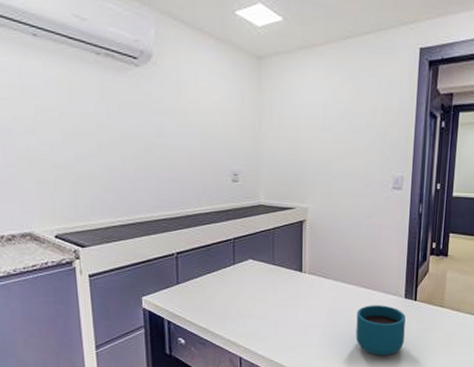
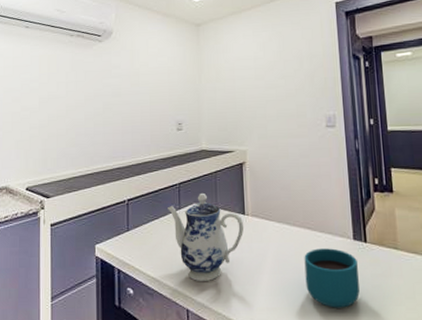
teapot: none [221,249,301,333] -> present [168,192,244,282]

